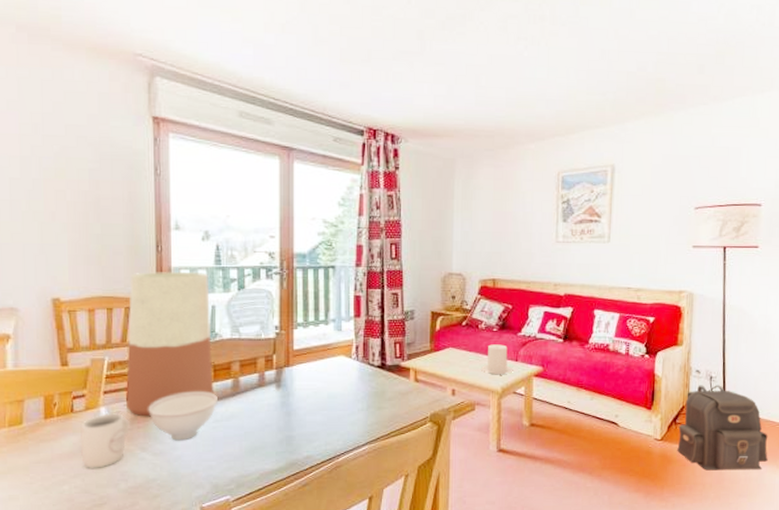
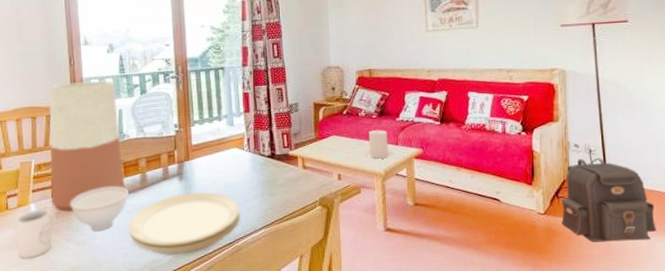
plate: none [214,401,344,471] -> present [127,191,241,256]

